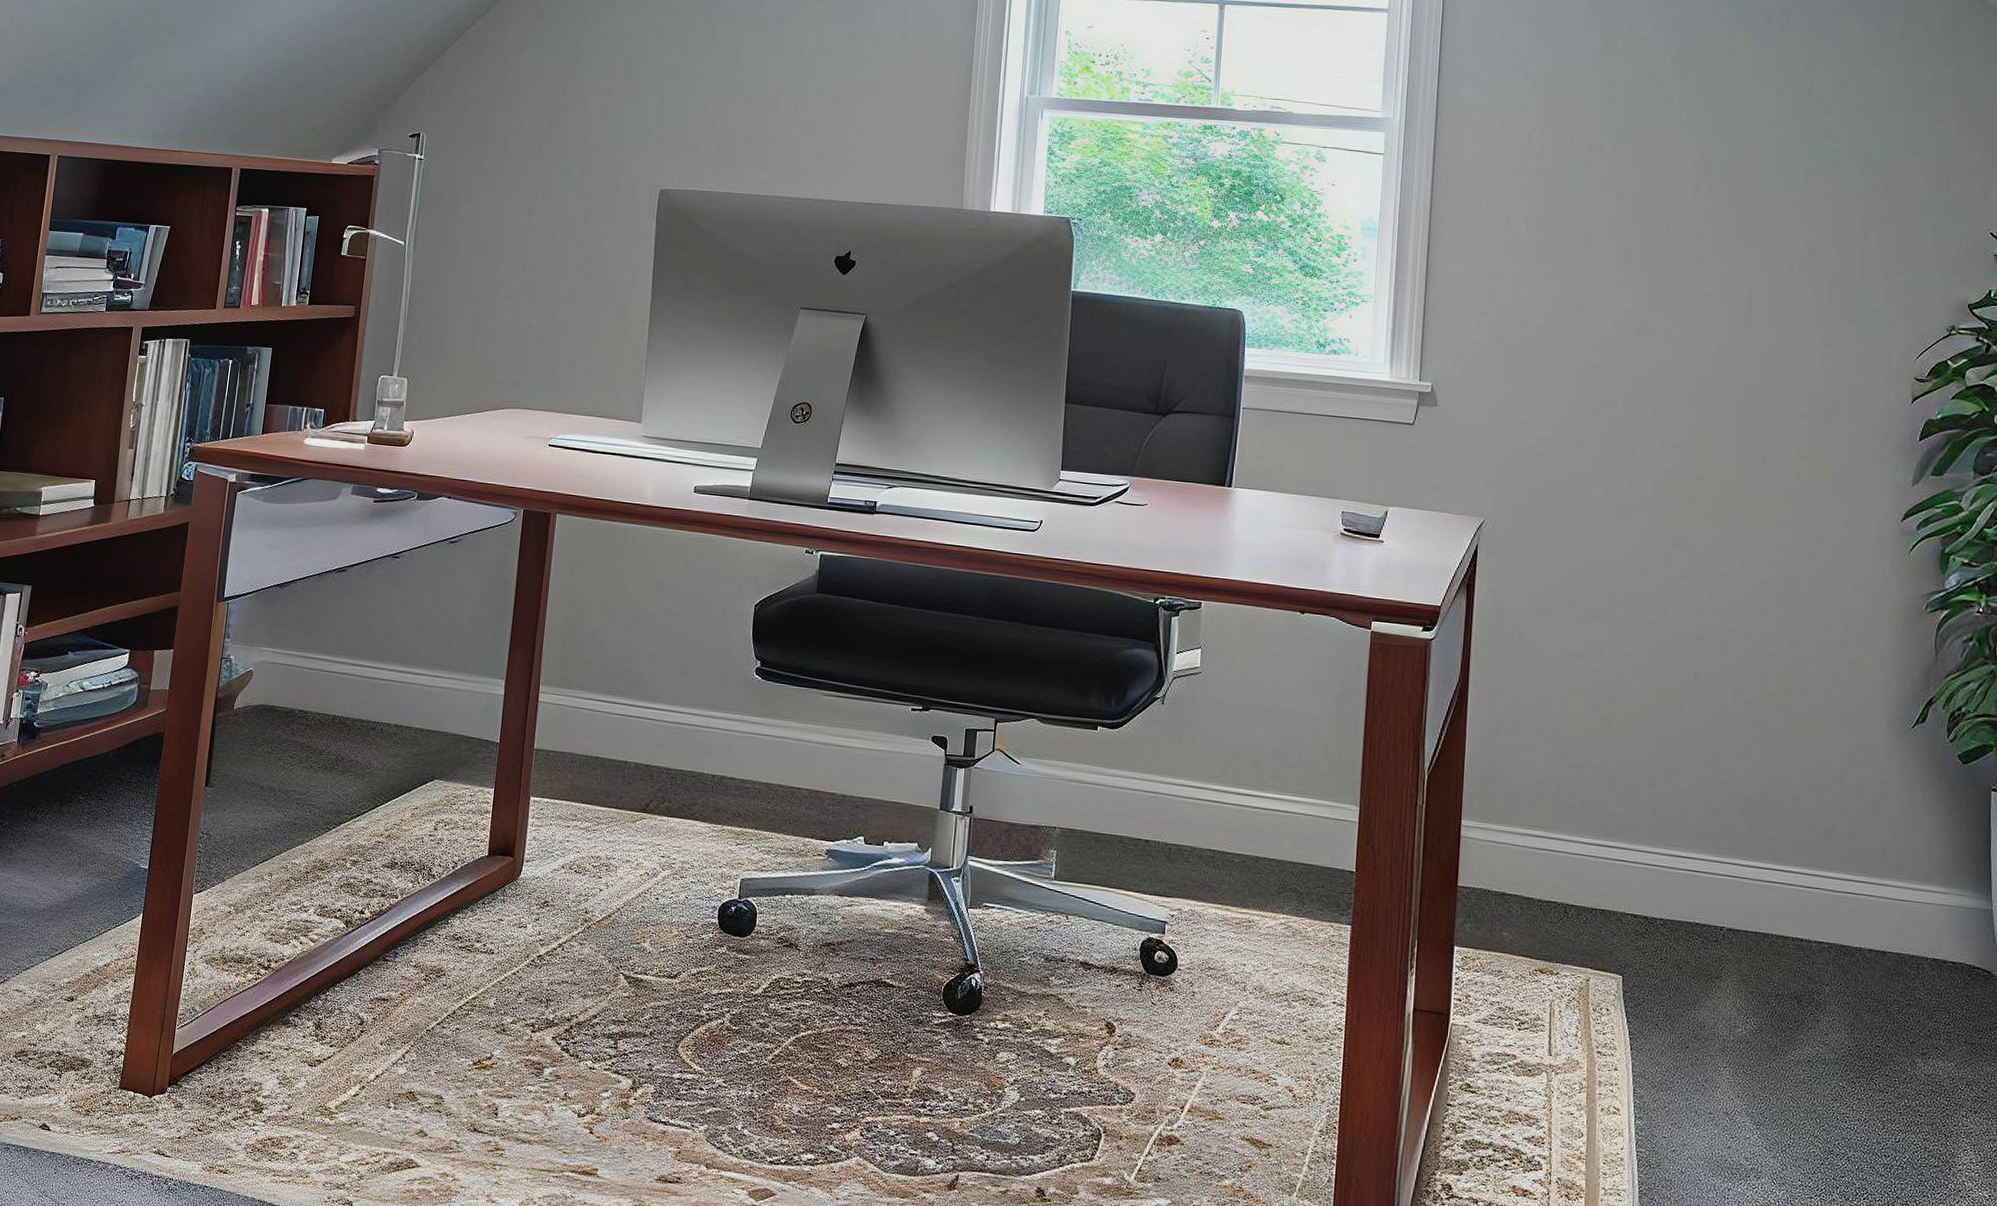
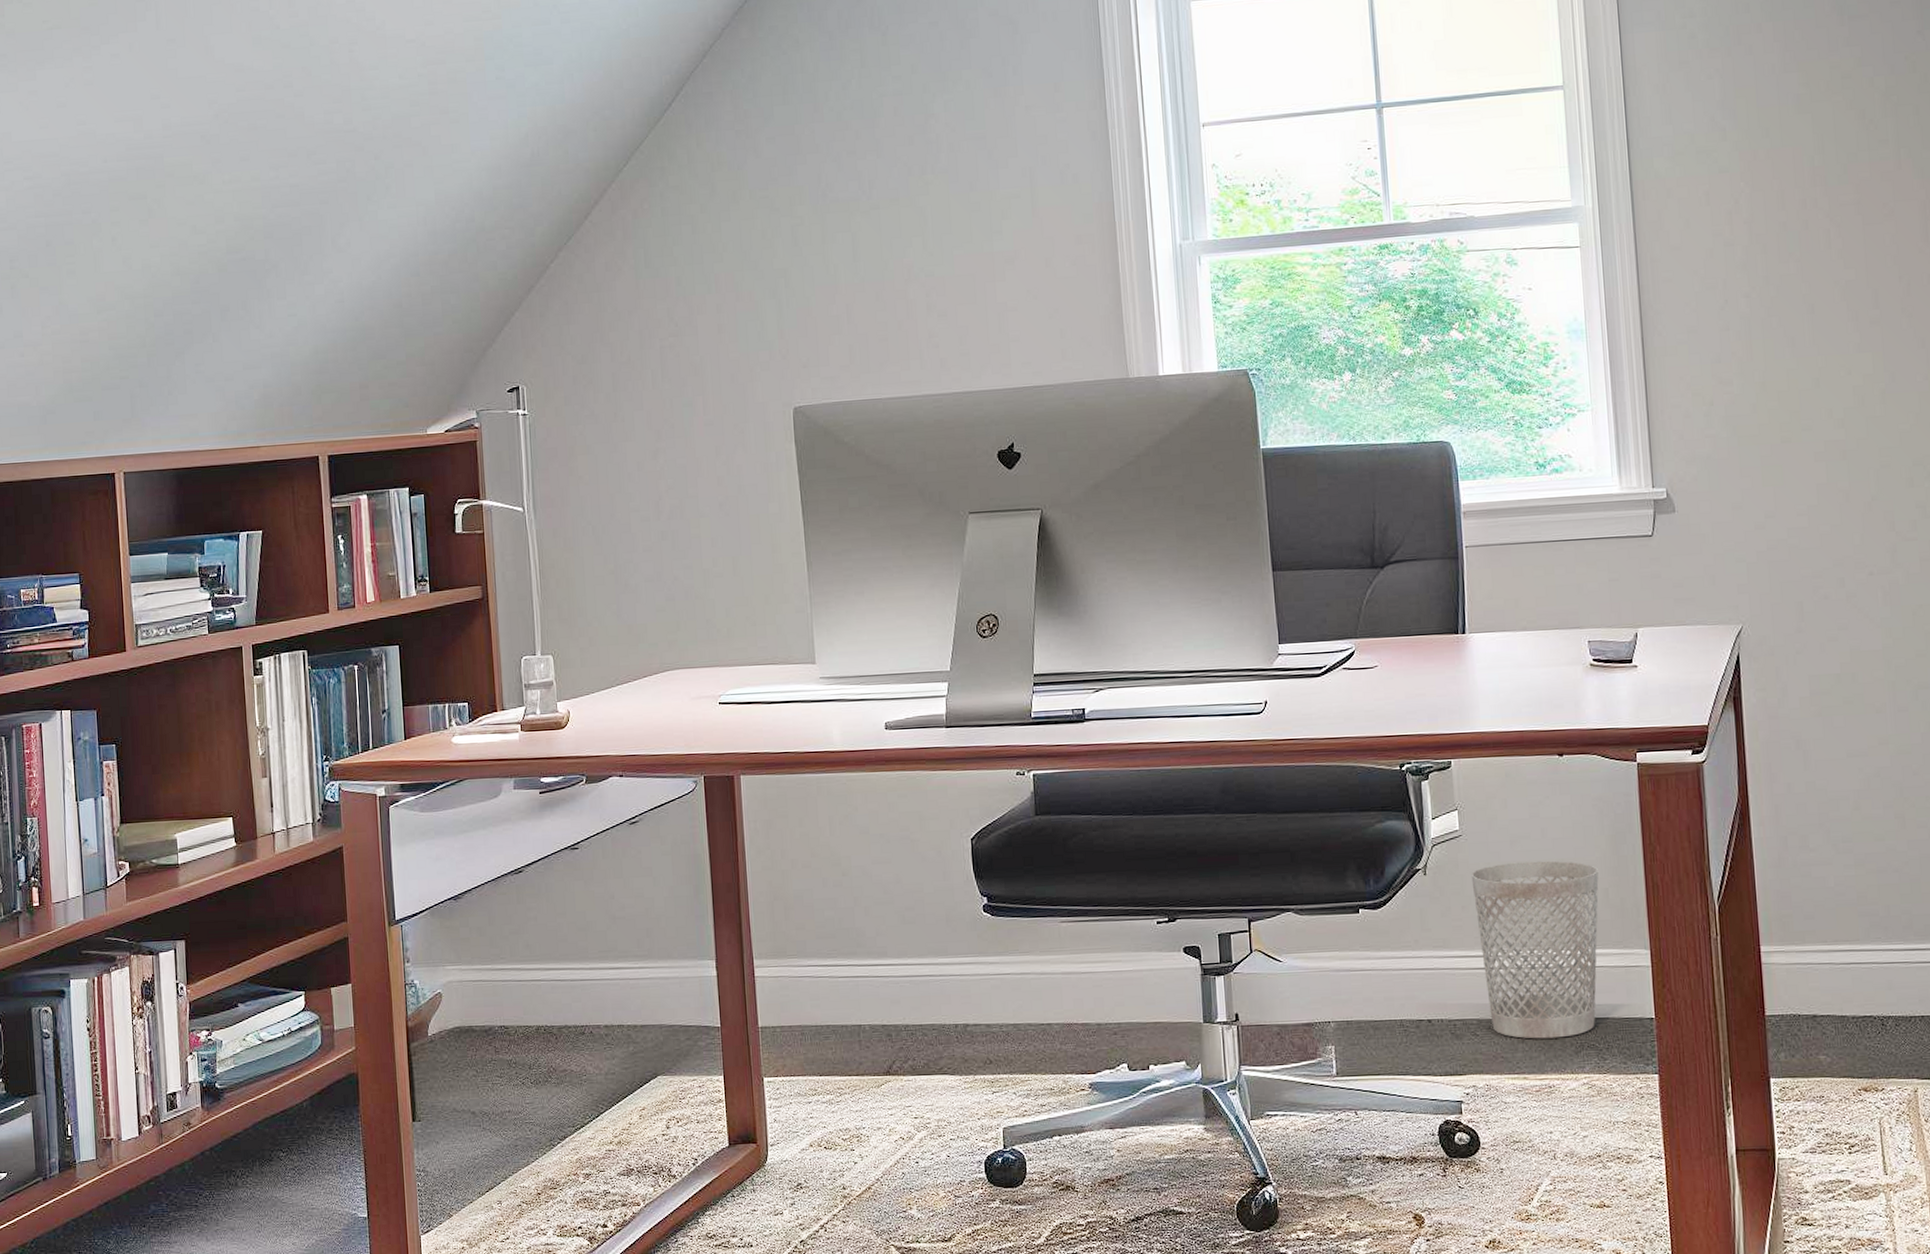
wastebasket: none [1204,705,1322,877] -> present [1471,860,1599,1039]

